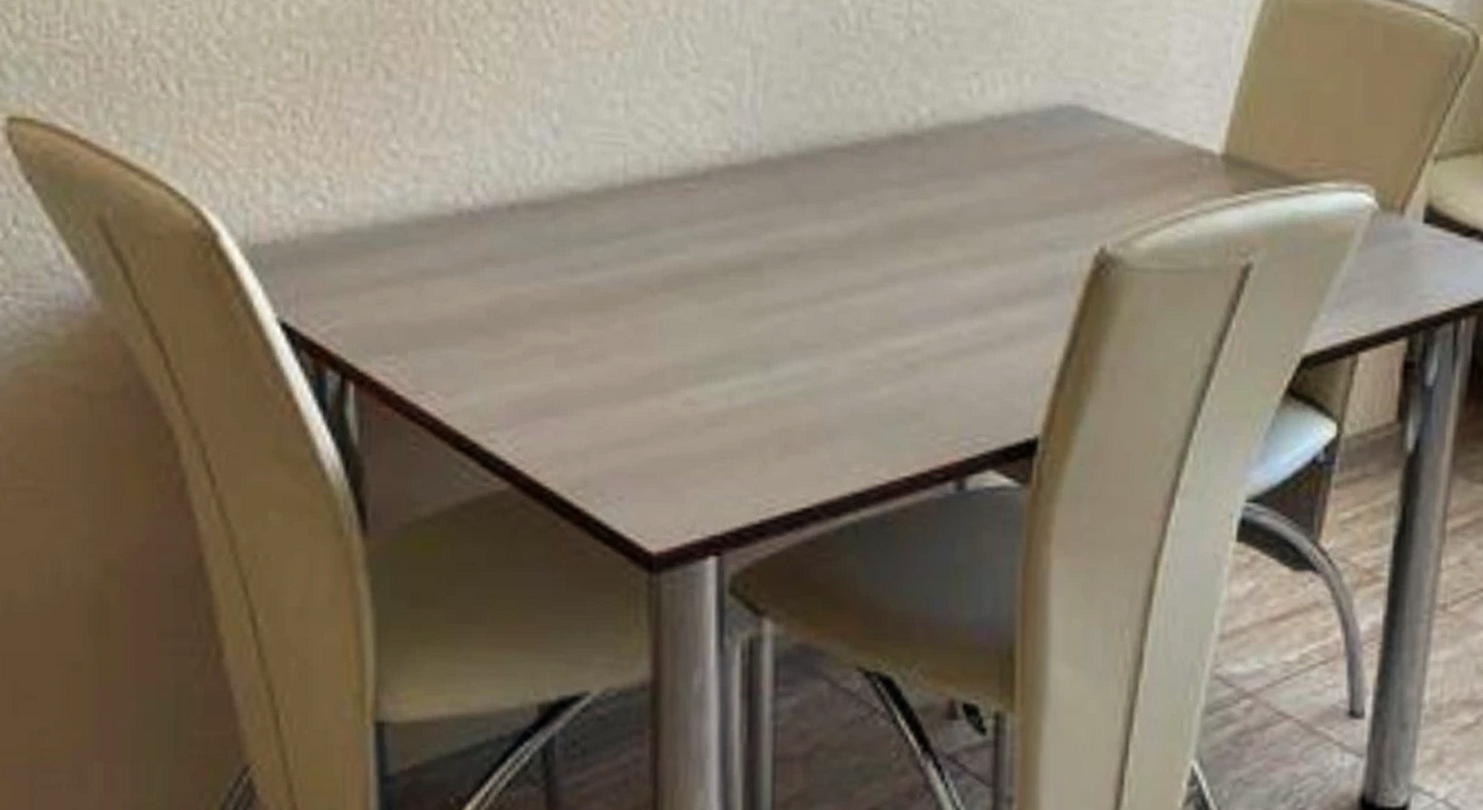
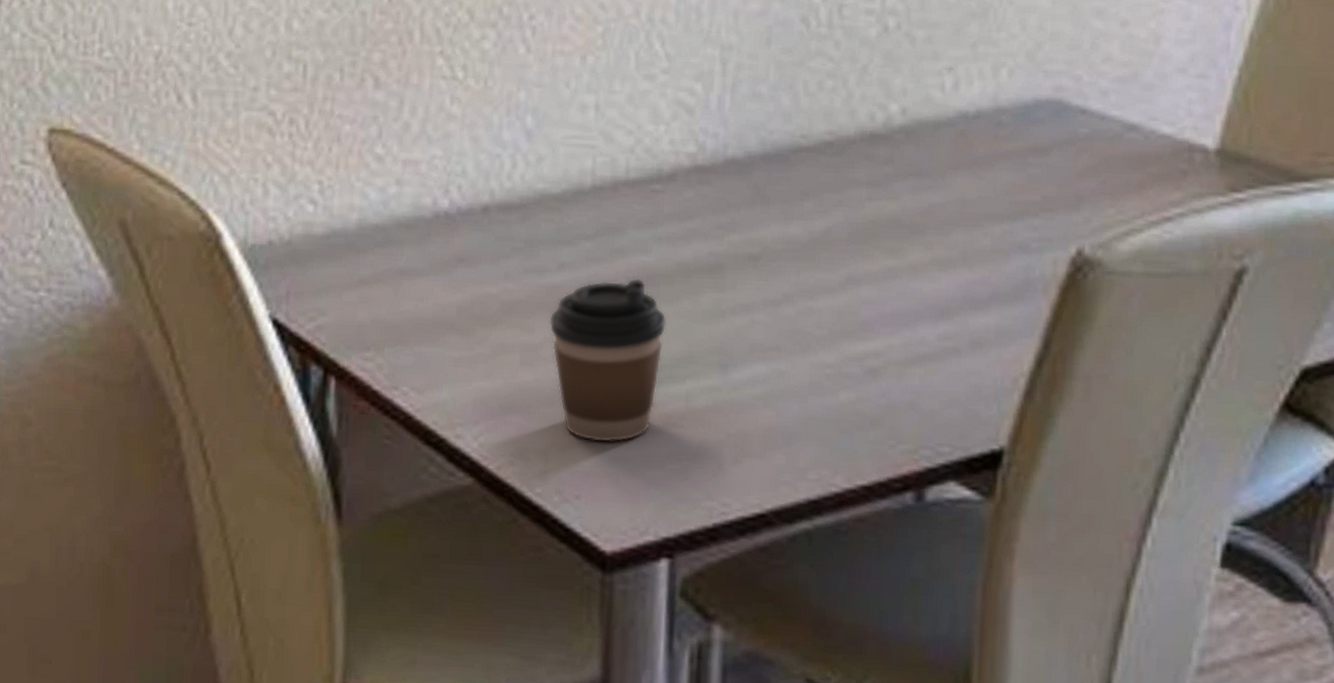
coffee cup: none [584,277,706,443] -> present [549,278,667,443]

